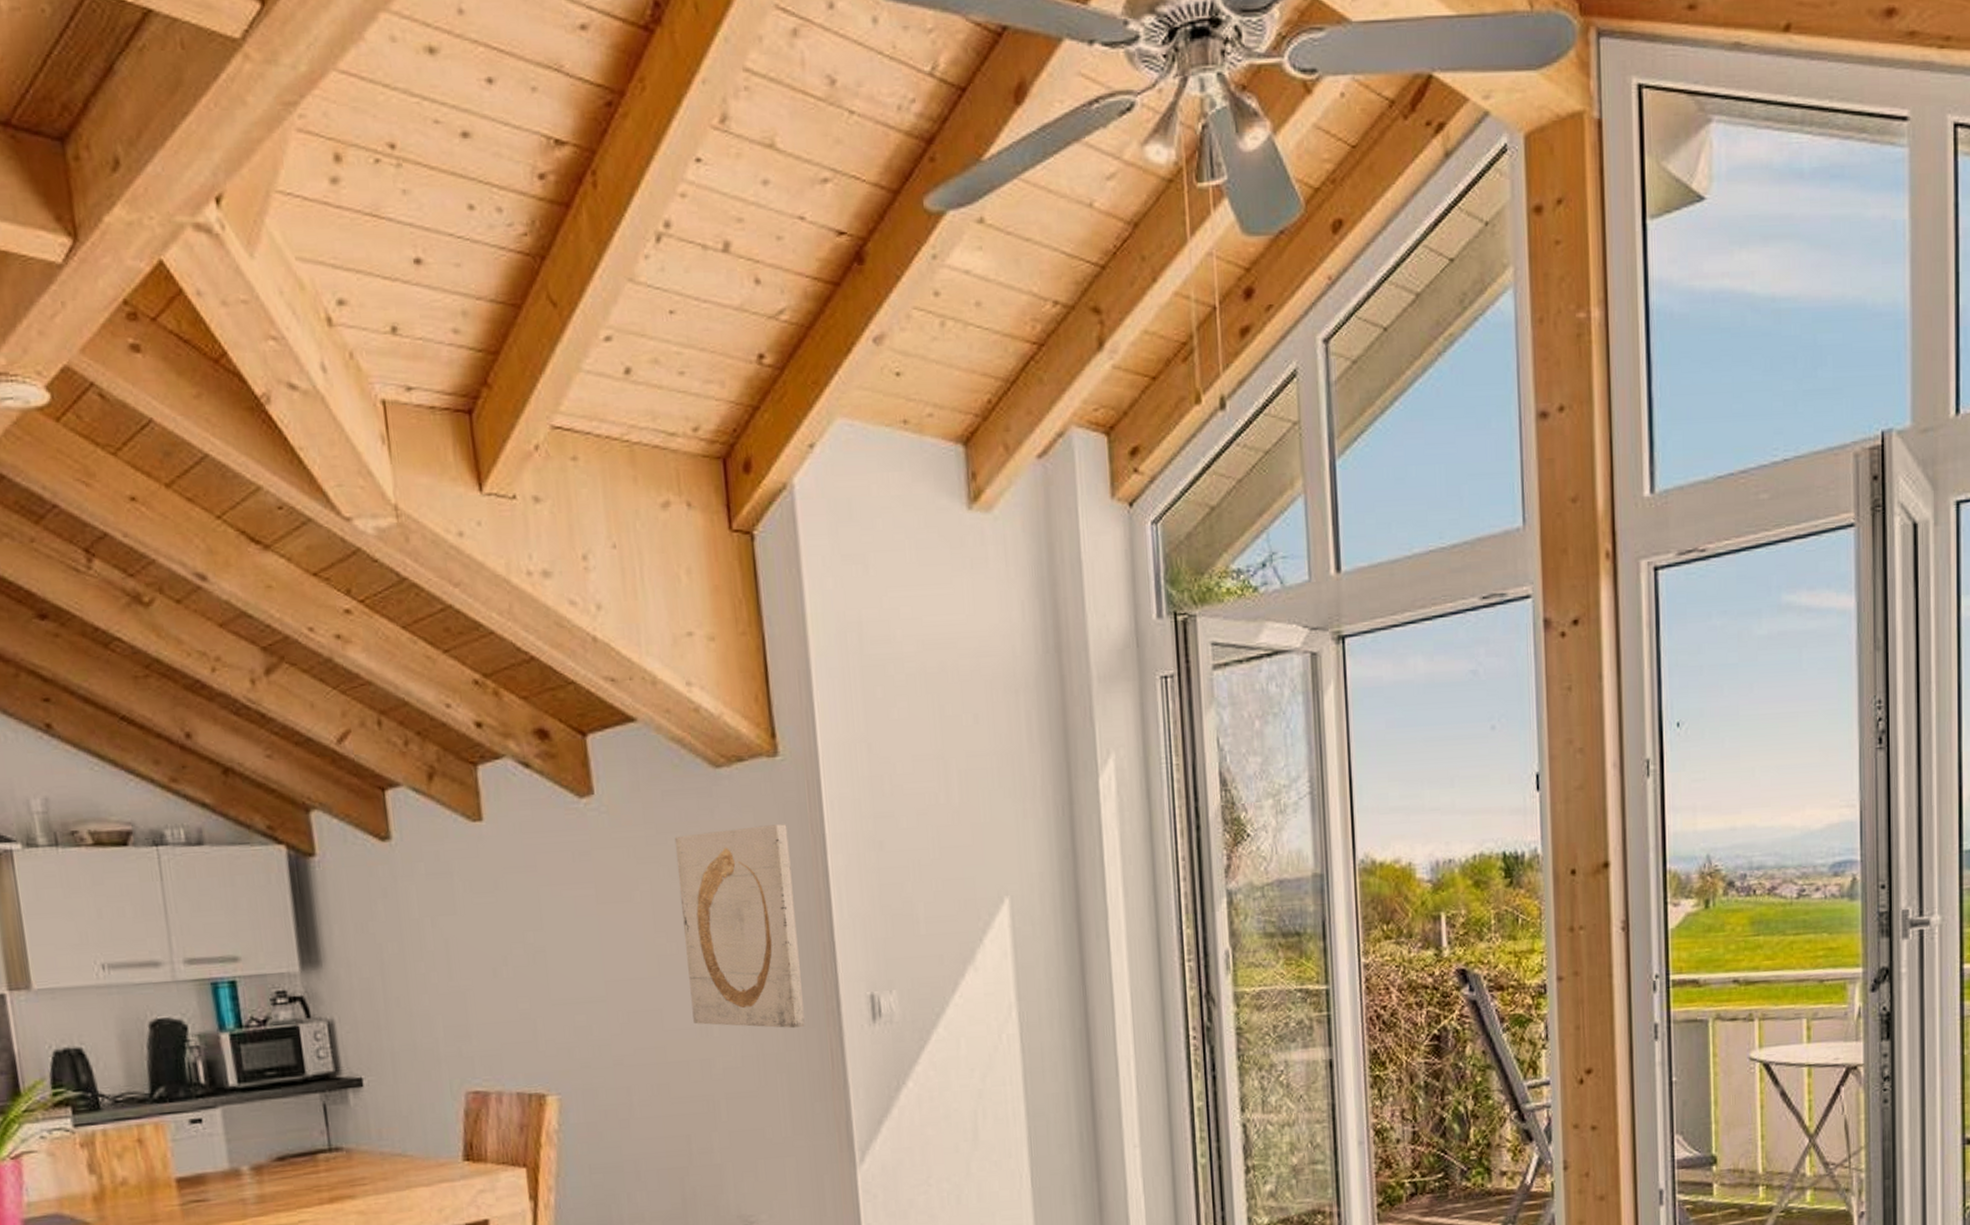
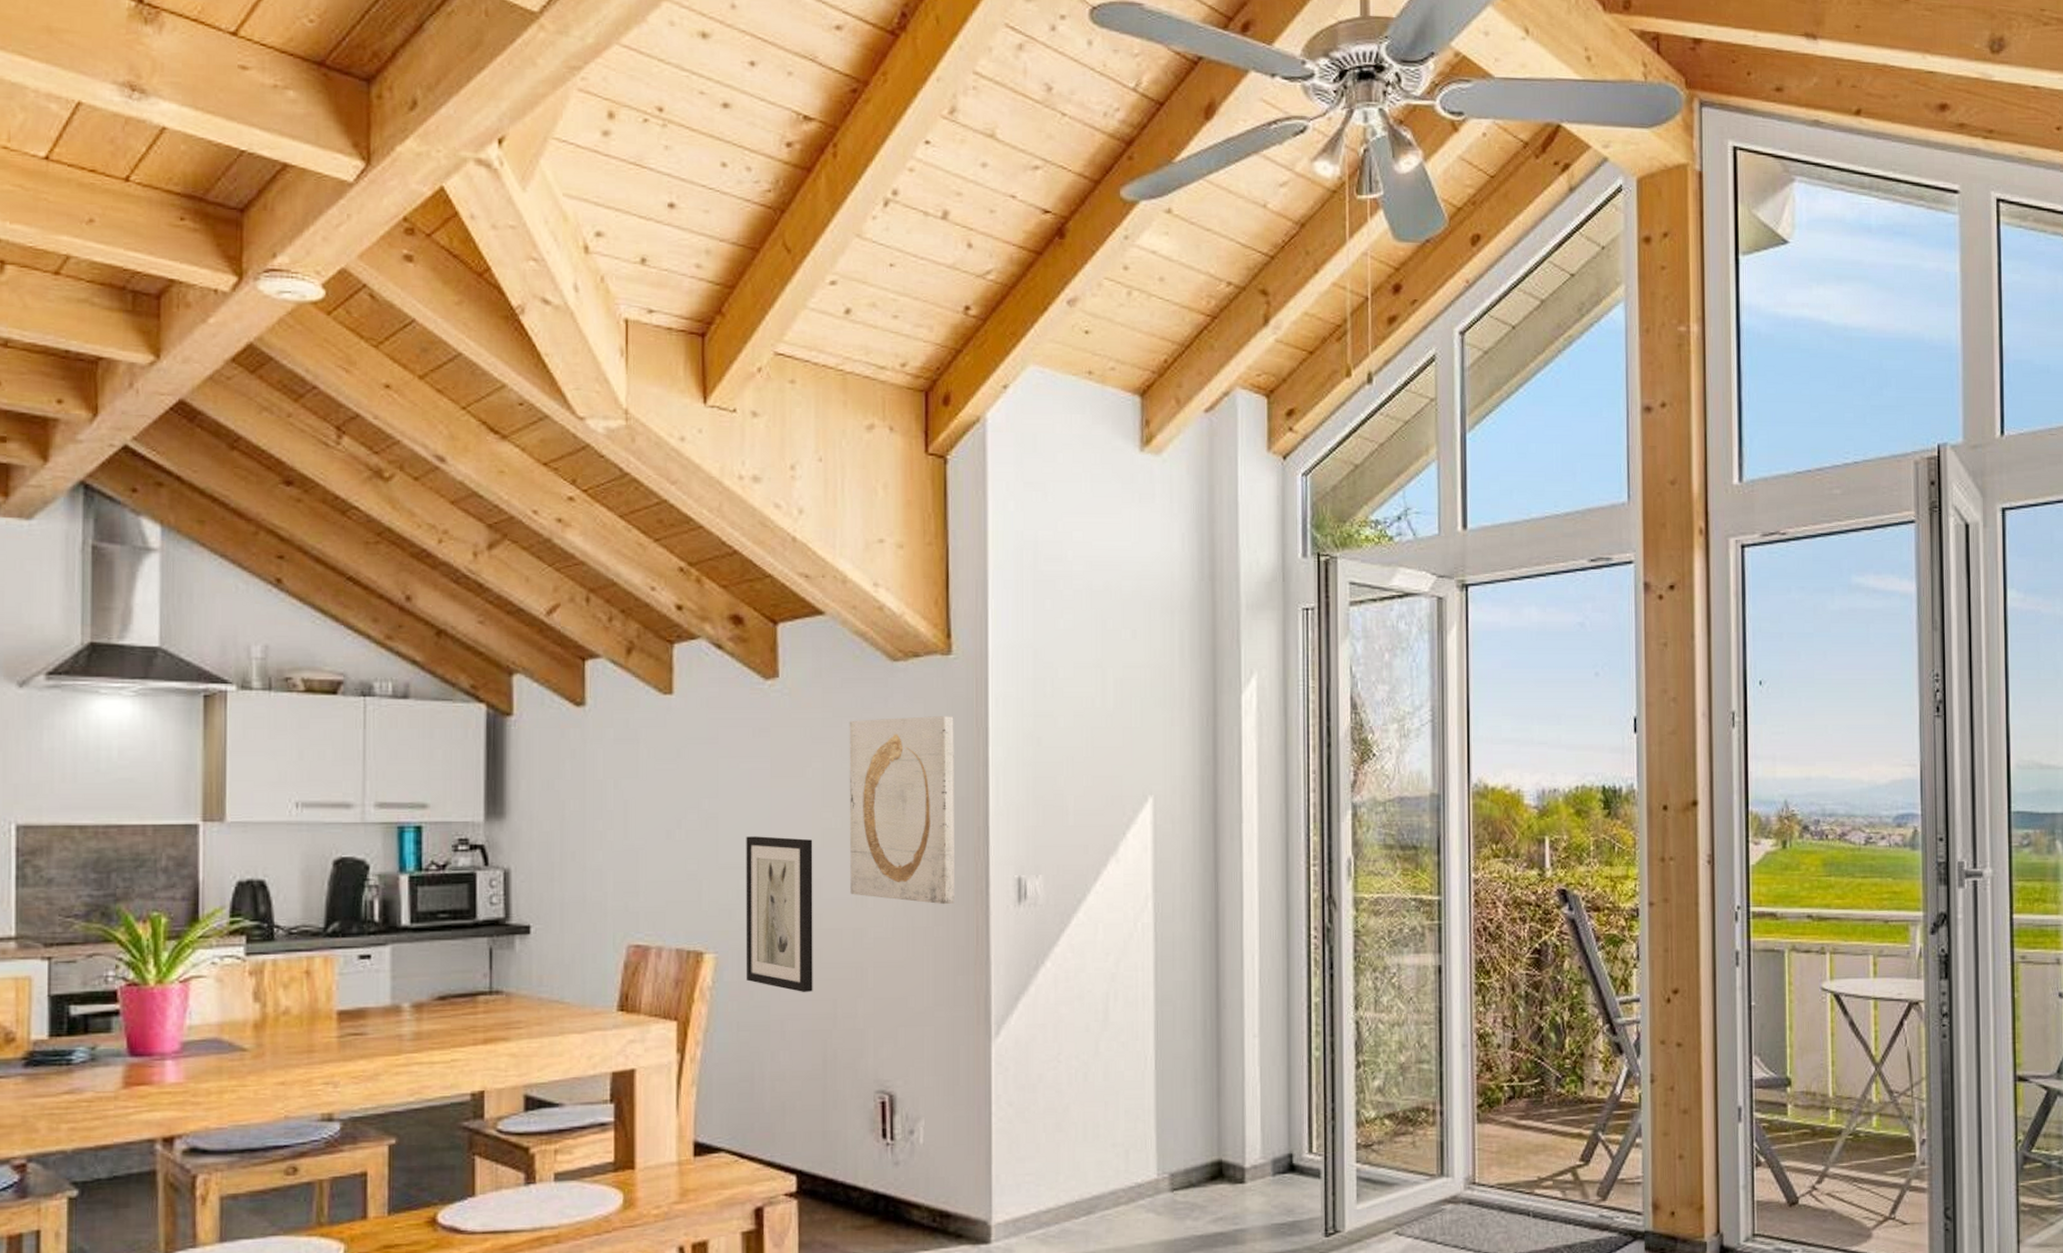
wall art: none [577,967,665,1131] -> present [746,836,813,993]

